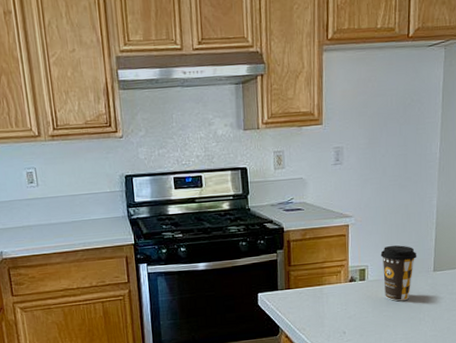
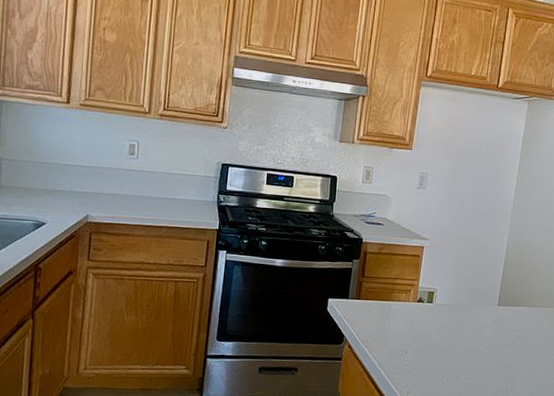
coffee cup: present [380,245,417,302] -> none [449,273,484,330]

